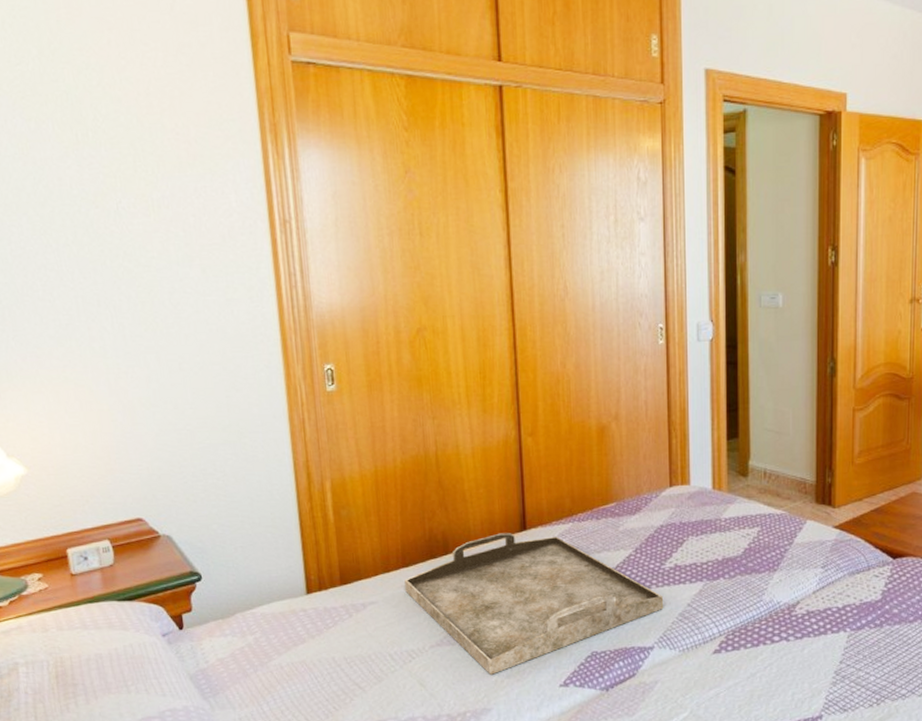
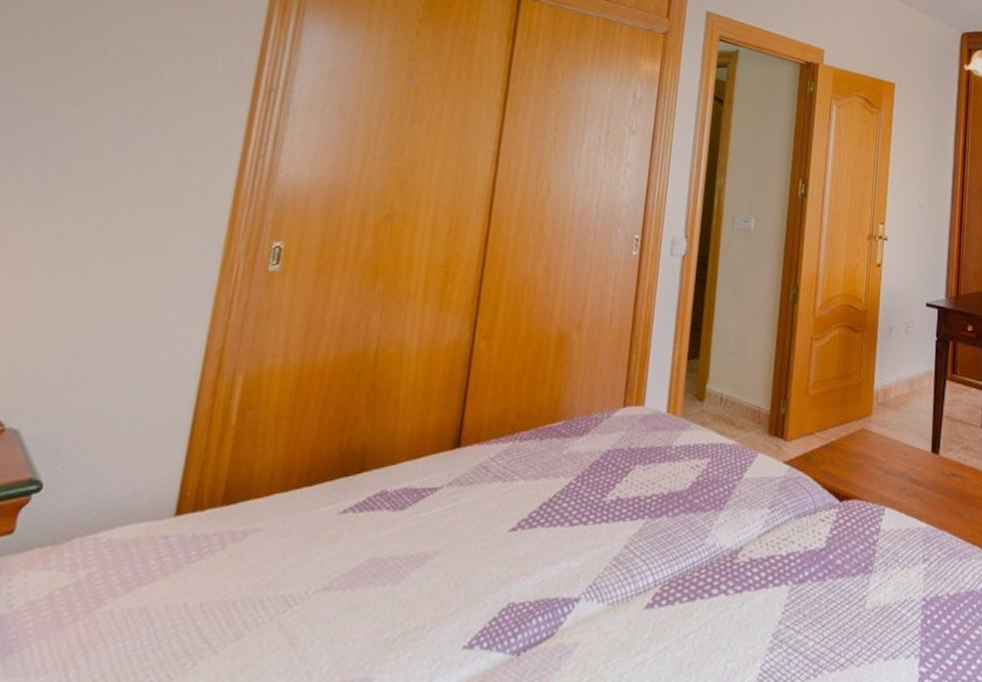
serving tray: present [404,533,664,675] -> none [301,449,600,631]

